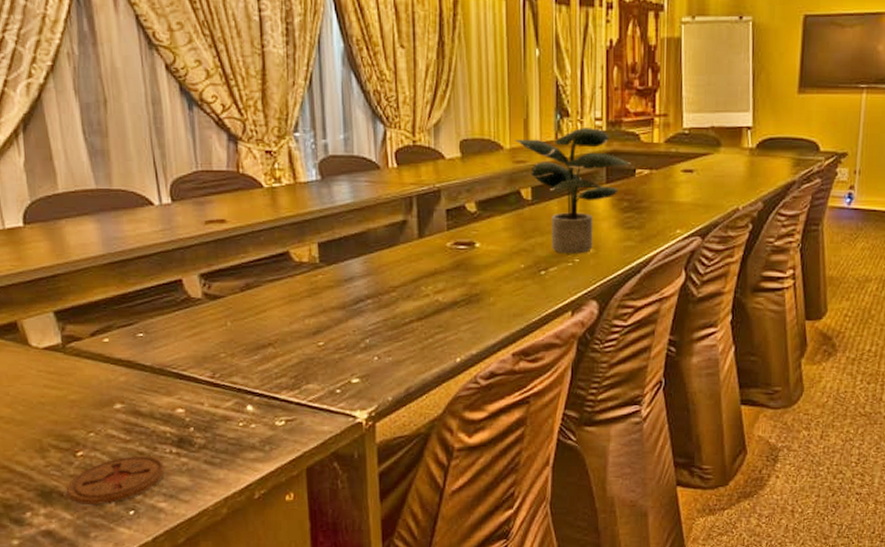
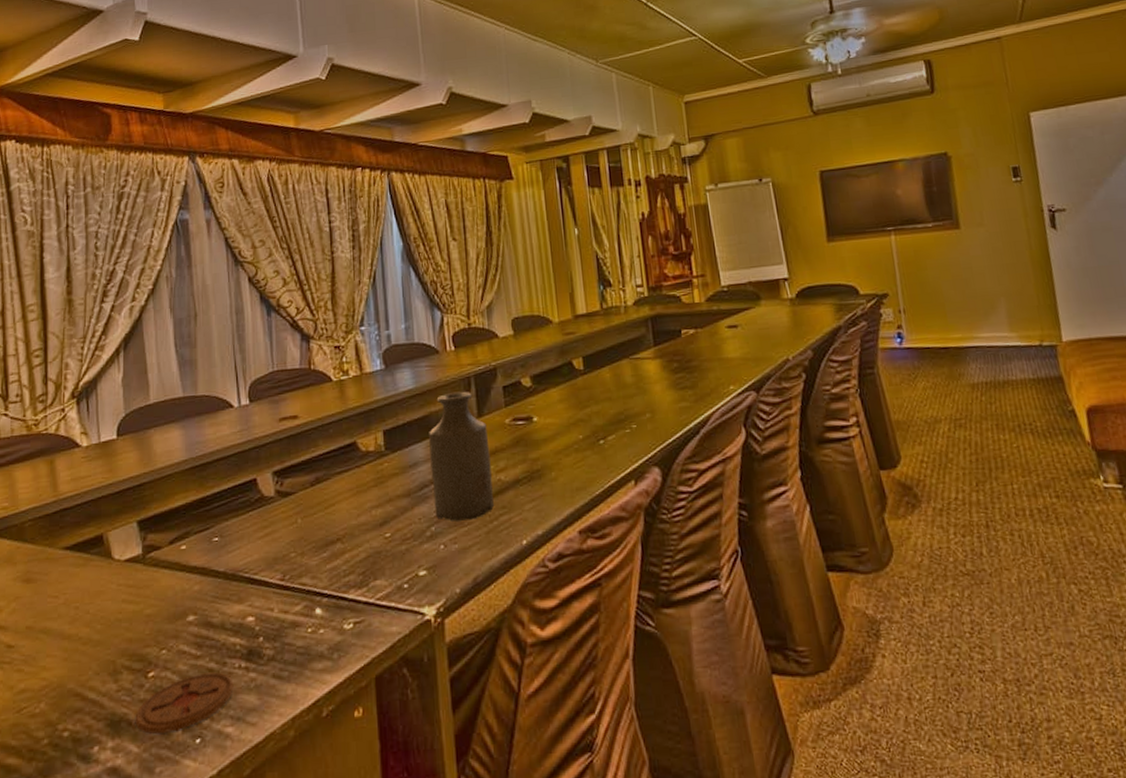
bottle: none [366,210,430,336] -> present [429,391,494,521]
potted plant: present [515,126,630,254] -> none [563,294,675,421]

